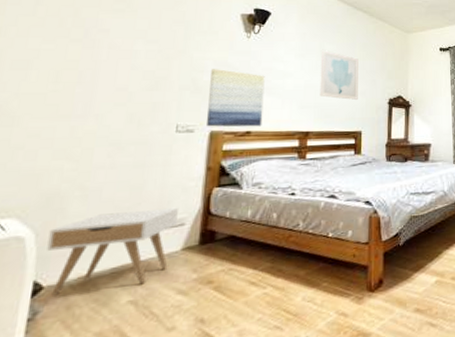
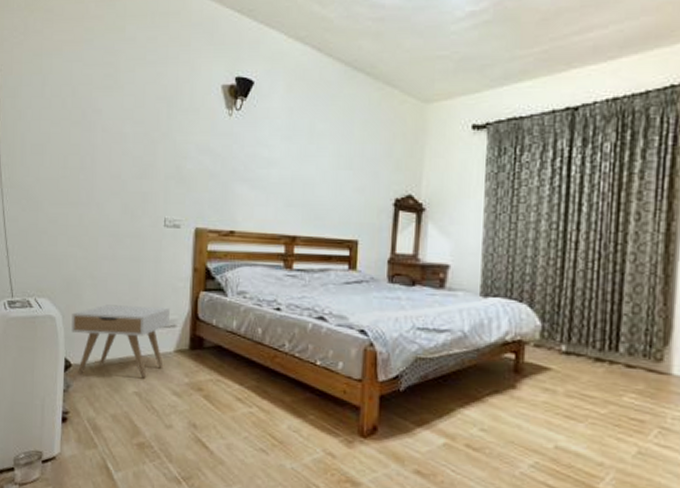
wall art: present [207,69,265,127] -> none [192,155,248,226]
wall art: present [319,49,358,101] -> none [309,129,357,200]

